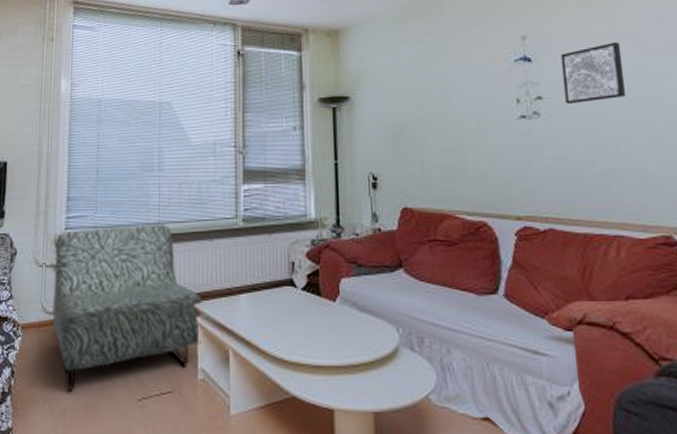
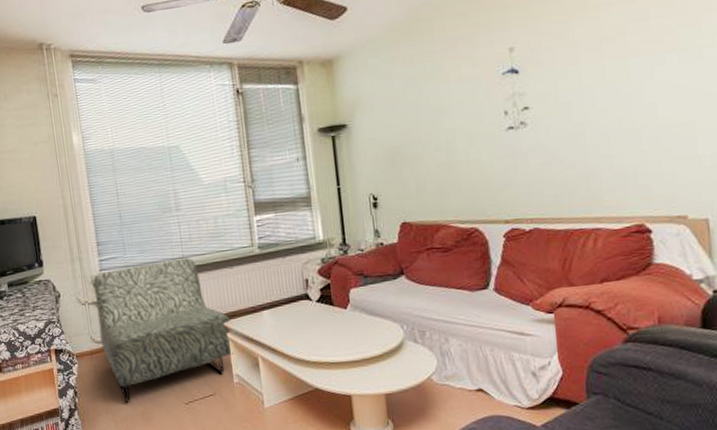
wall art: present [560,42,627,105] -> none [546,46,608,112]

